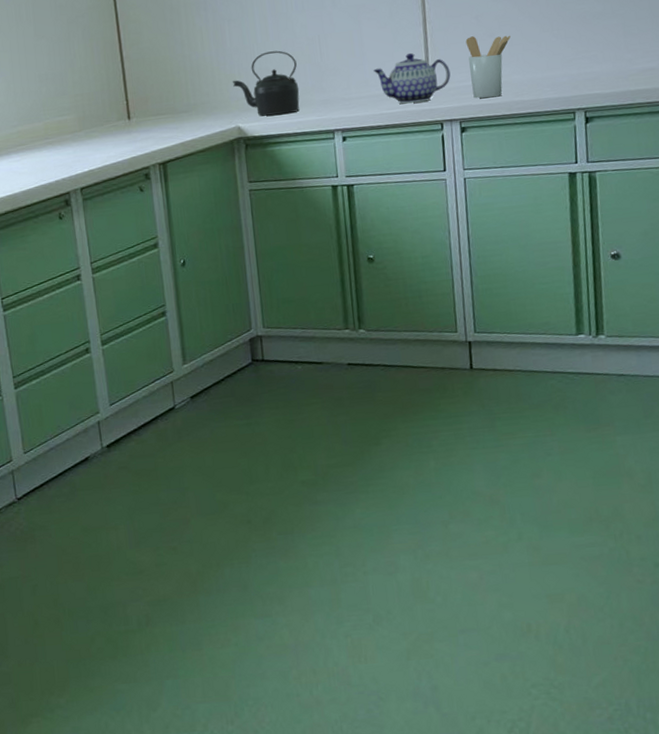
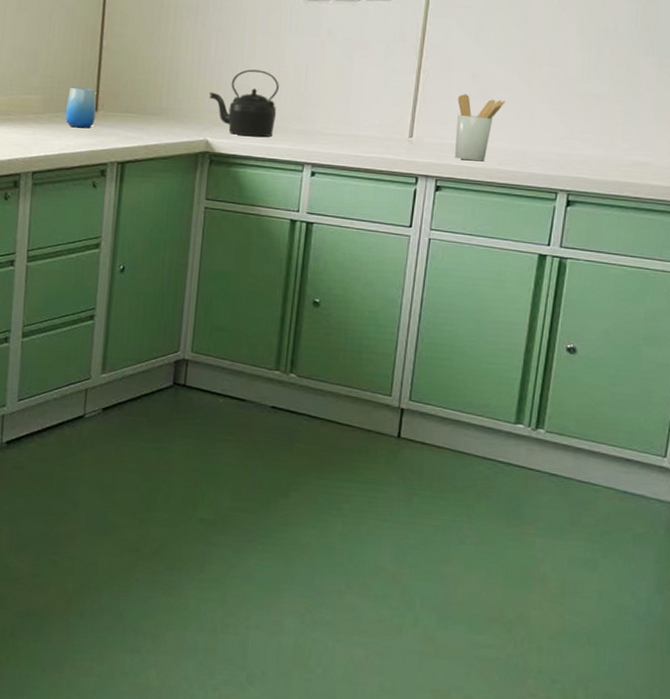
cup: none [100,99,130,138] -> present [65,87,96,128]
teapot: present [373,52,451,104] -> none [356,98,436,152]

